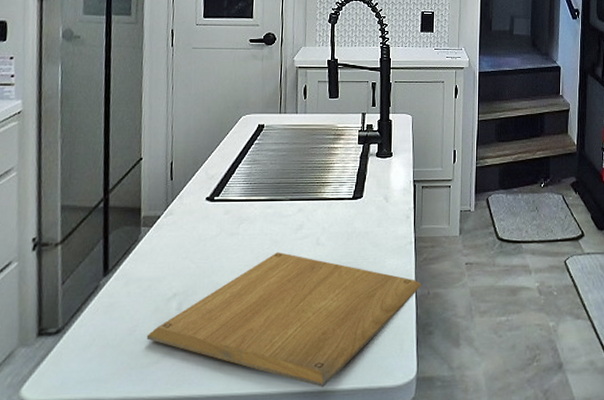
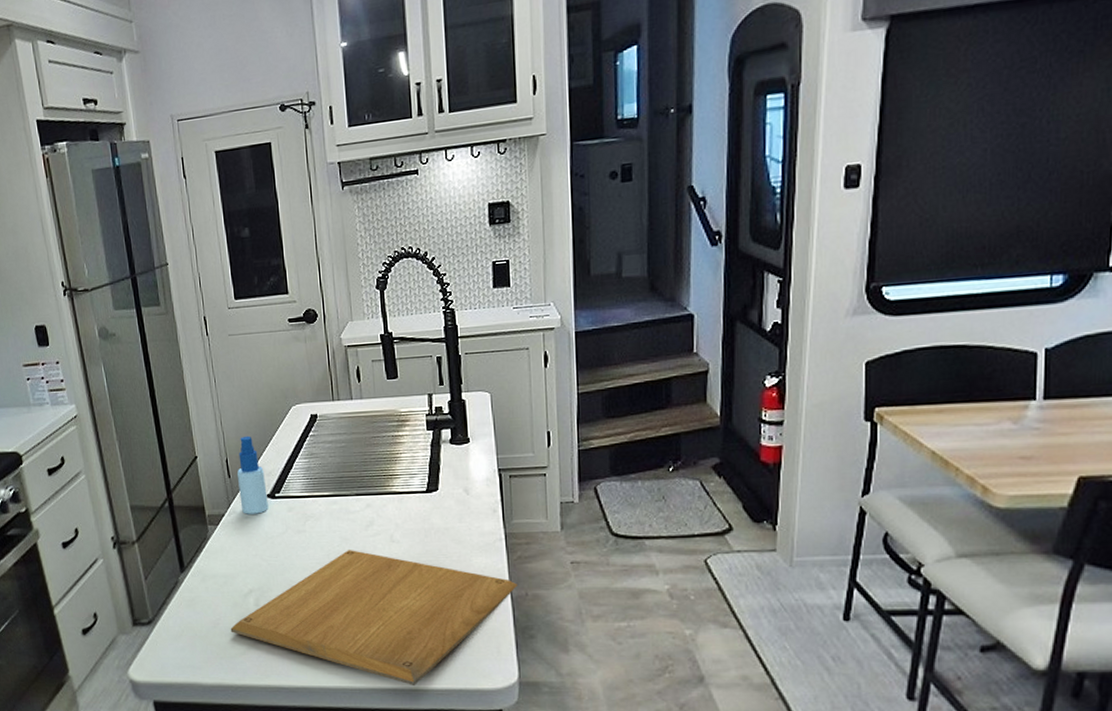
spray bottle: none [178,140,207,217] -> present [236,435,269,514]

